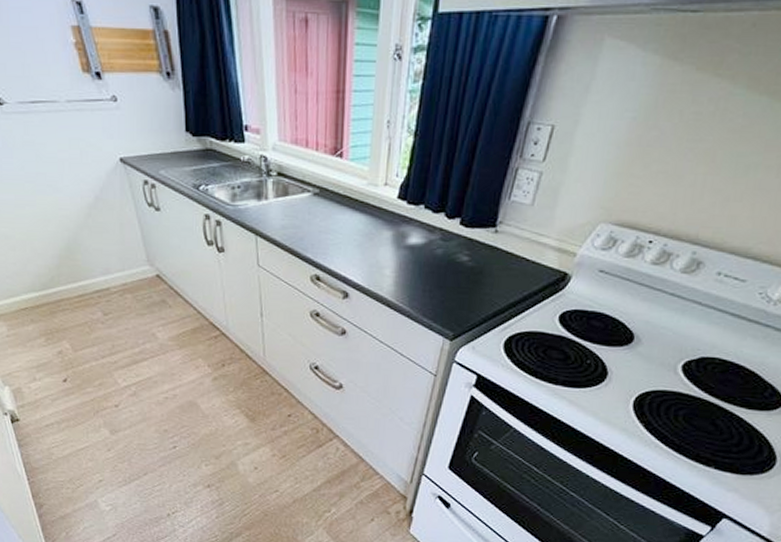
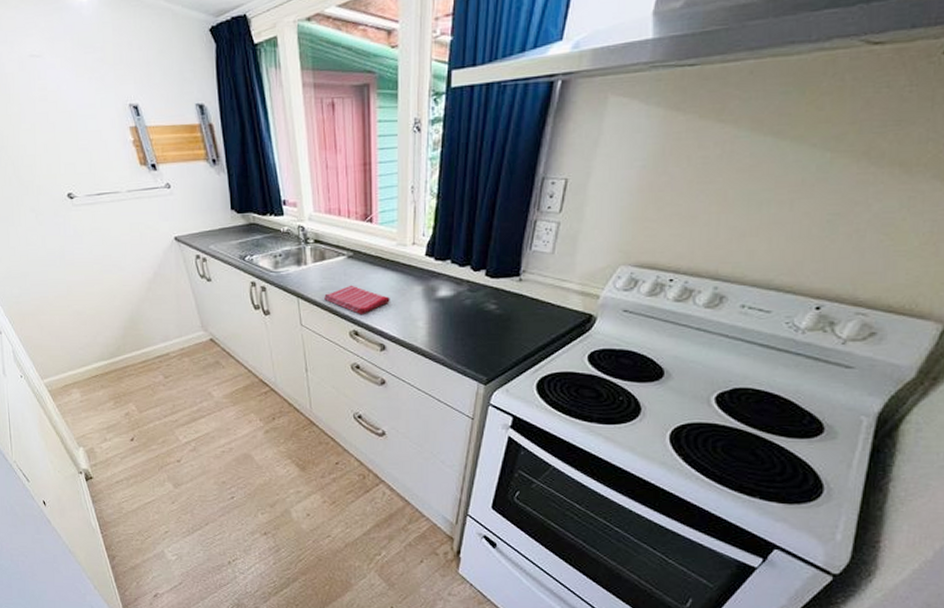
dish towel: none [285,225,357,259] -> present [324,285,390,316]

